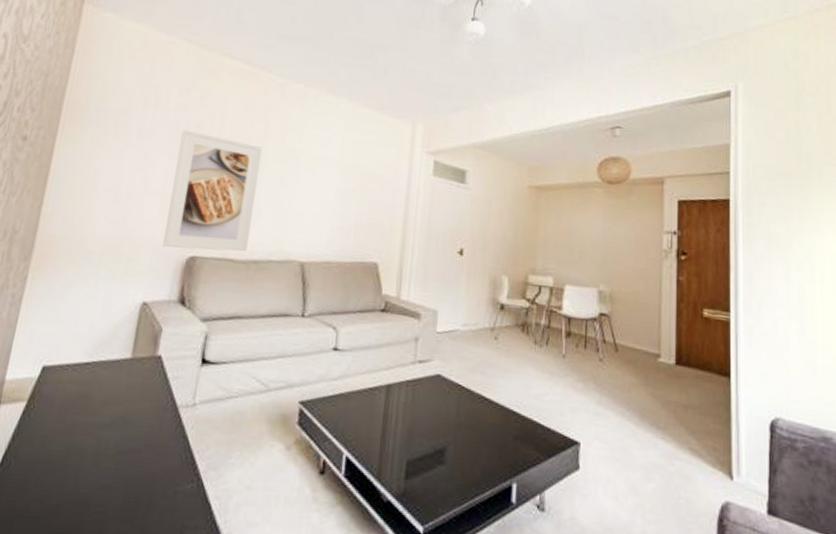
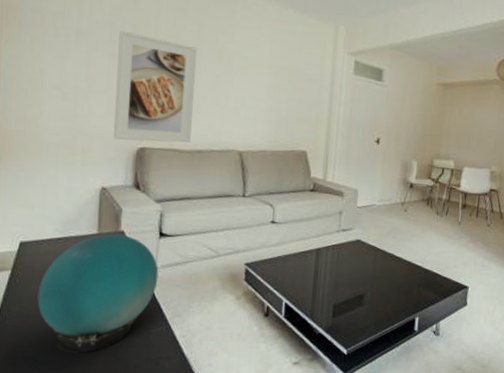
decorative orb: none [50,358,196,517] -> present [37,233,159,354]

